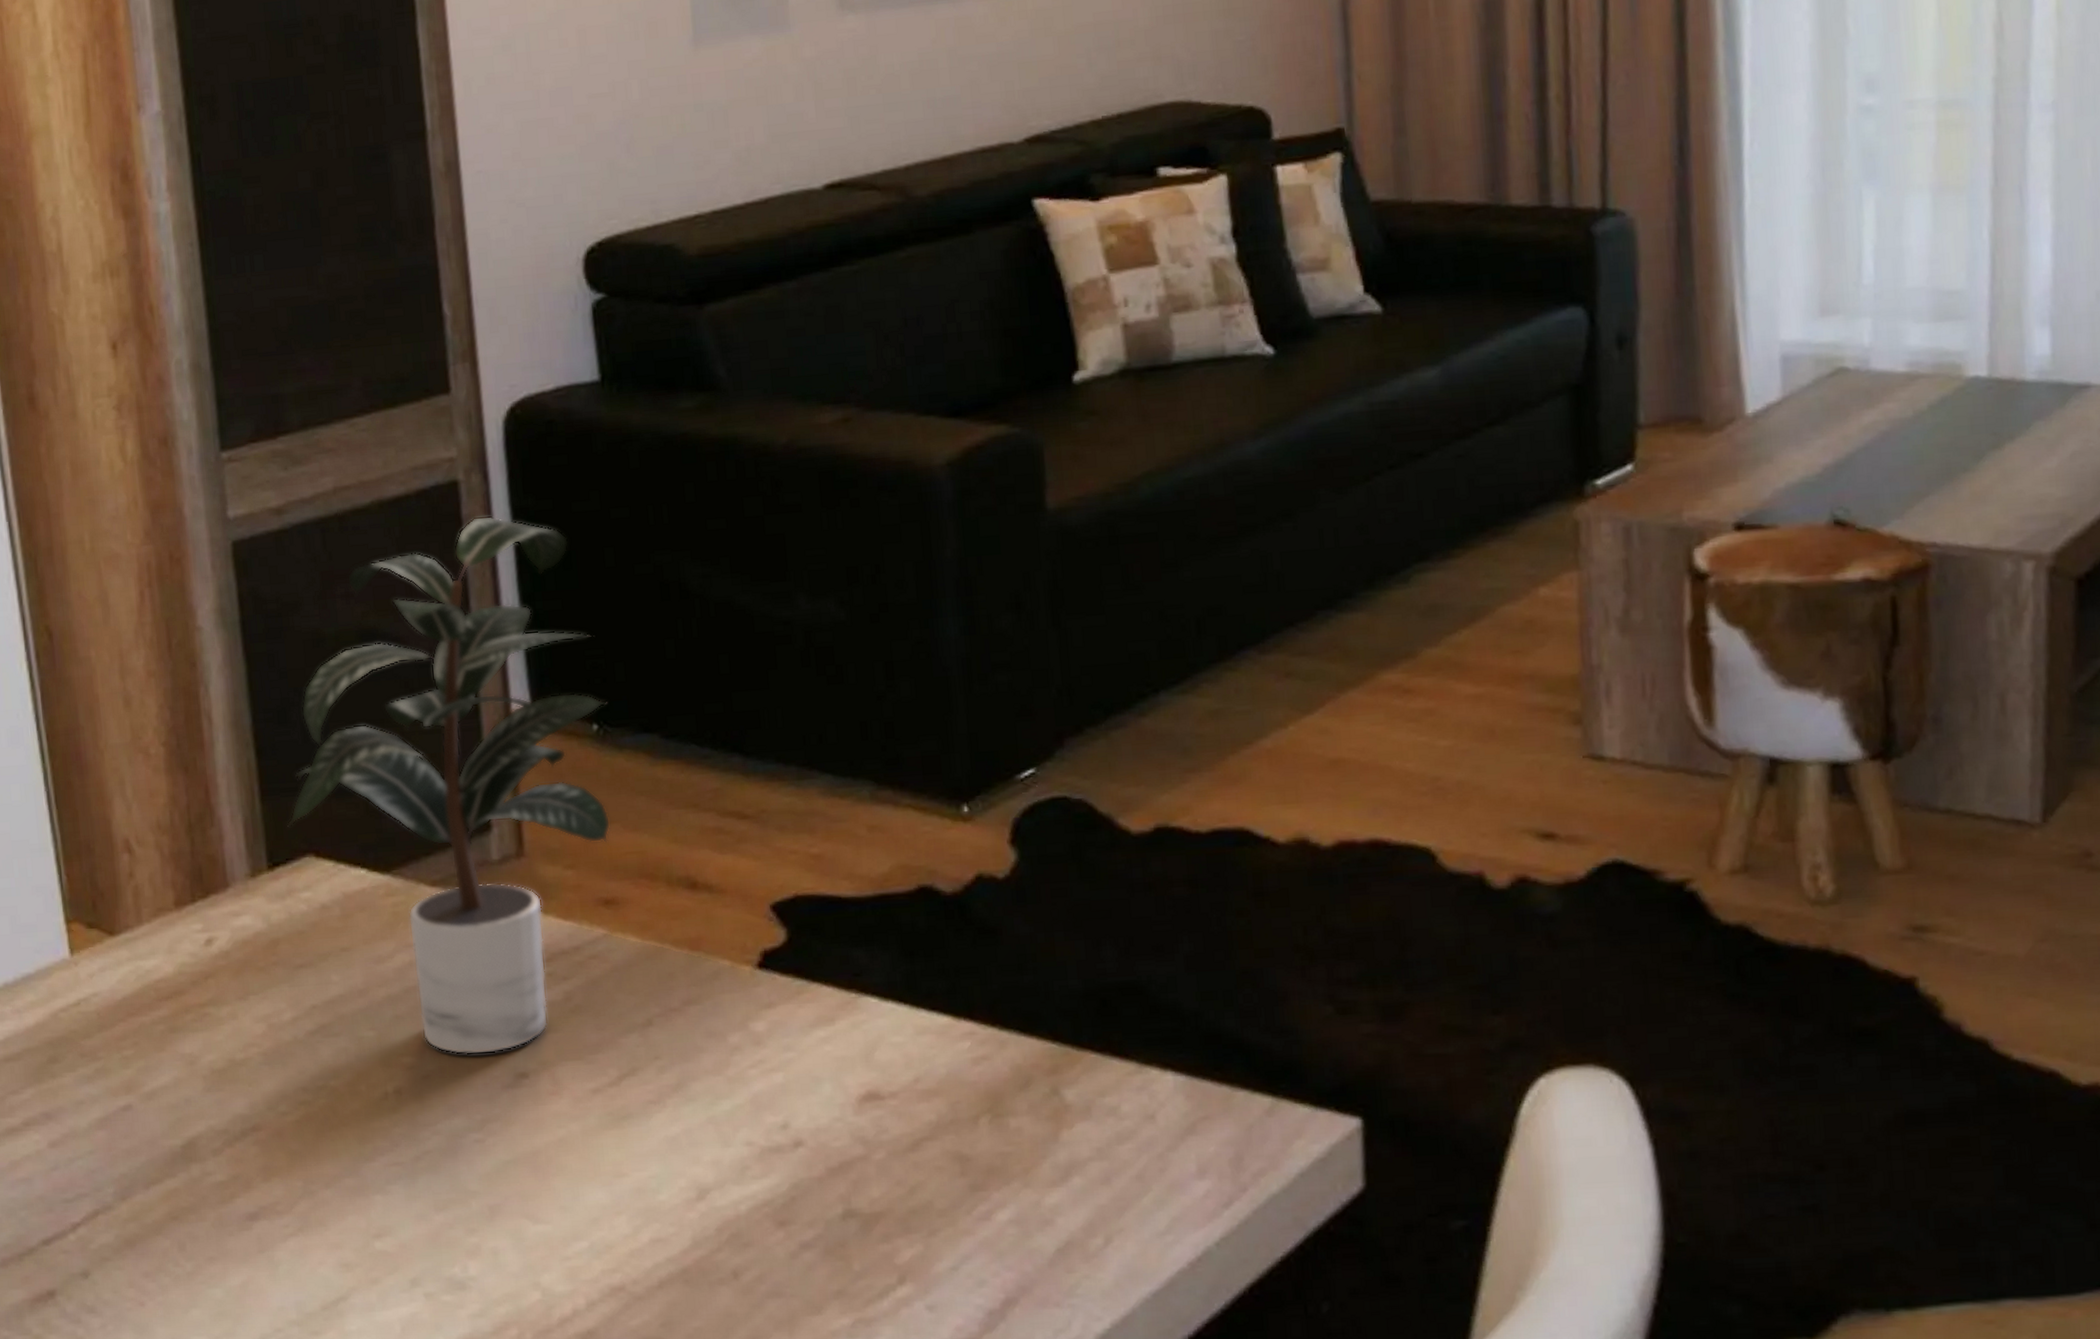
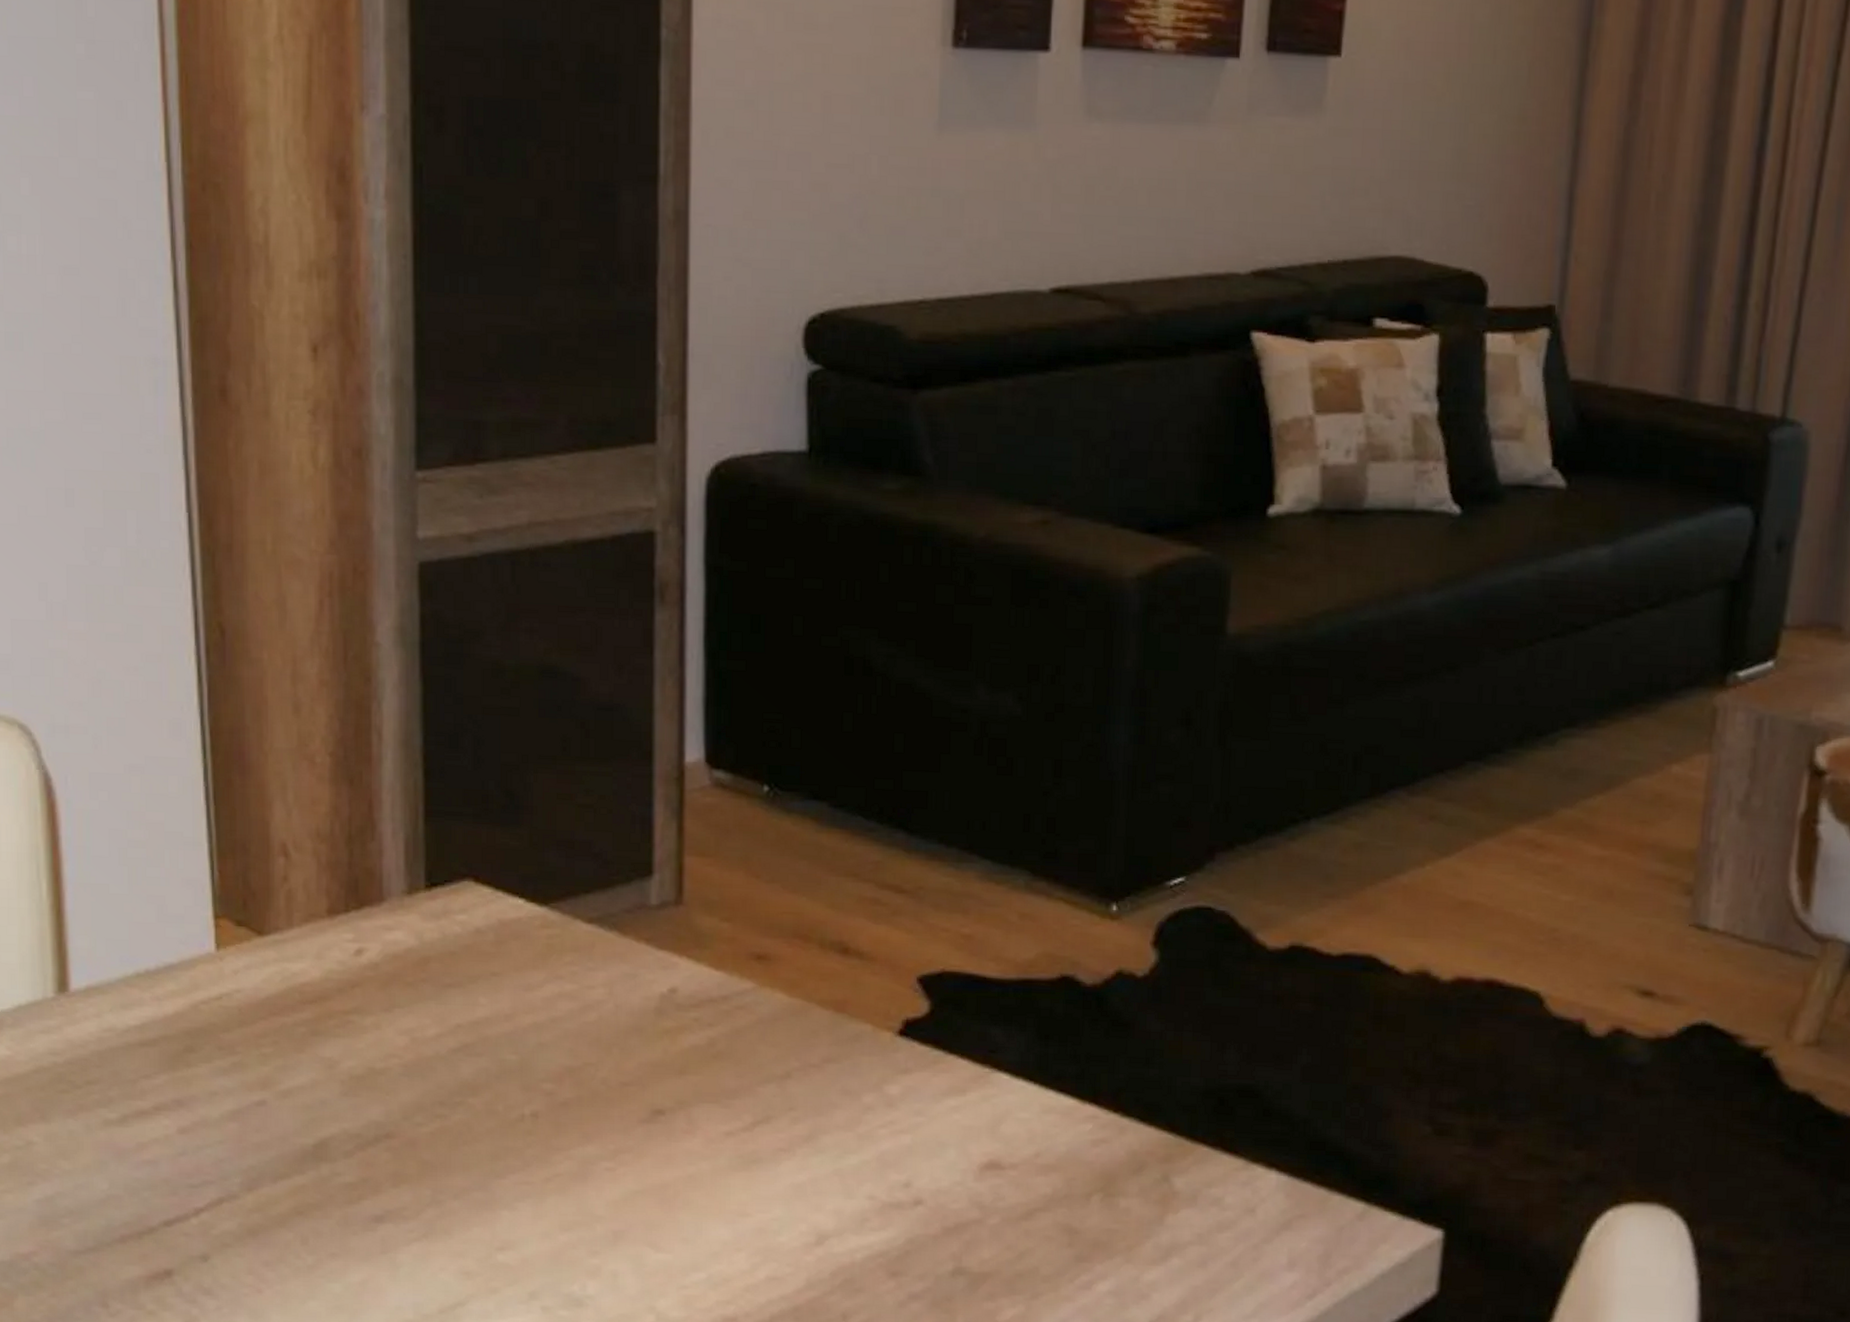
potted plant: present [287,515,611,1055] -> none [449,569,781,1089]

